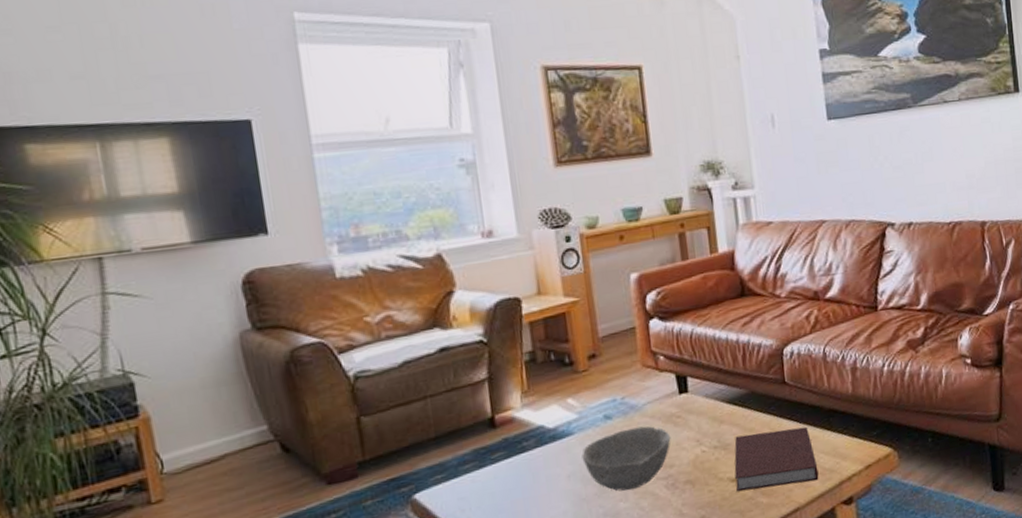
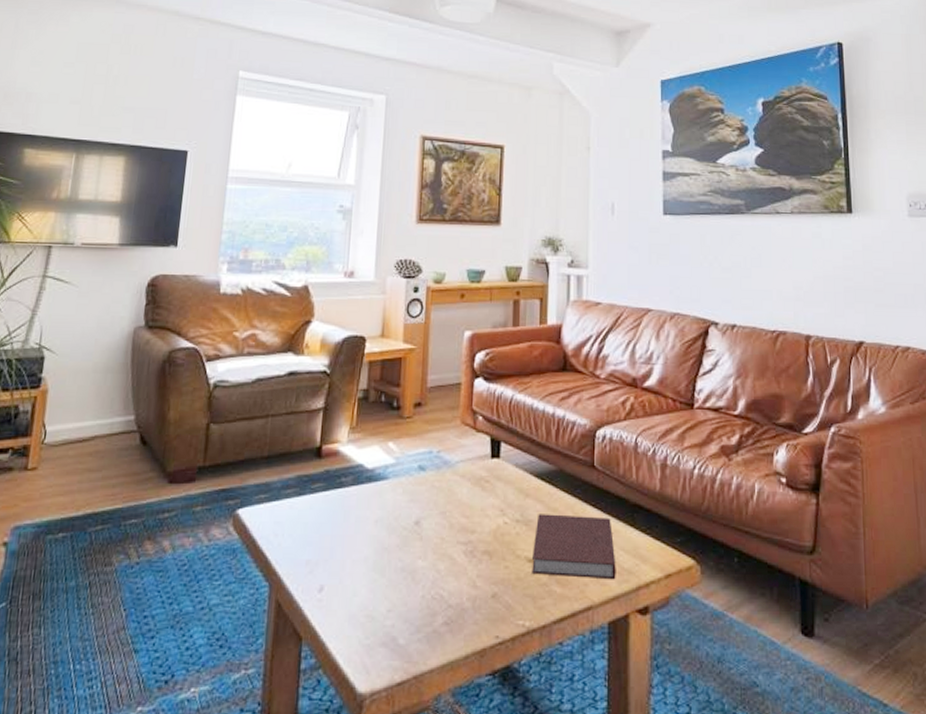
bowl: present [582,426,671,491] -> none [391,484,477,549]

